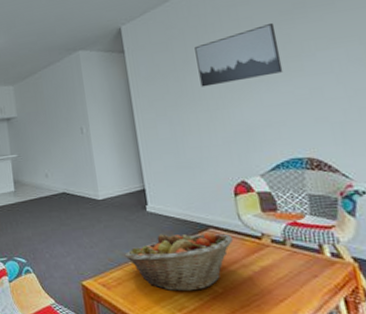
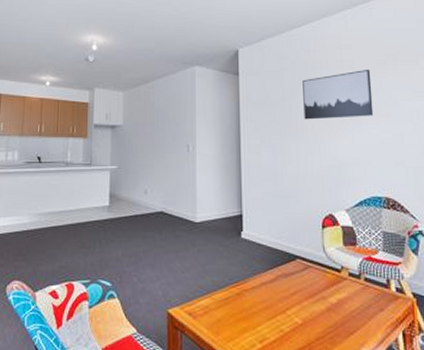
fruit basket: present [124,231,234,291] -> none [214,261,317,322]

